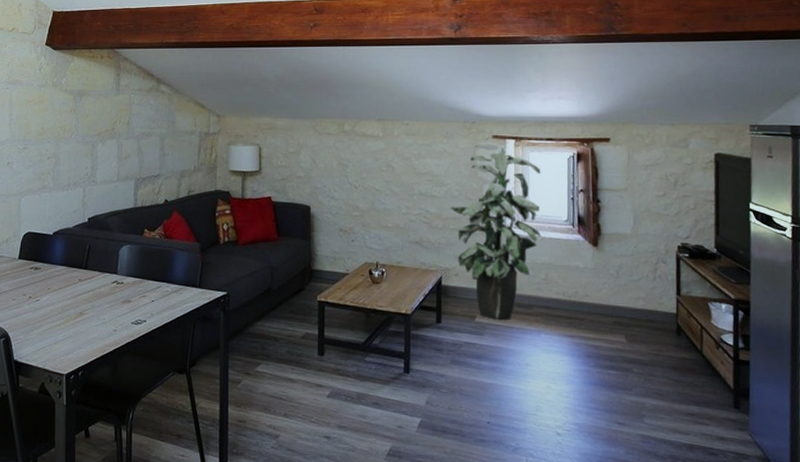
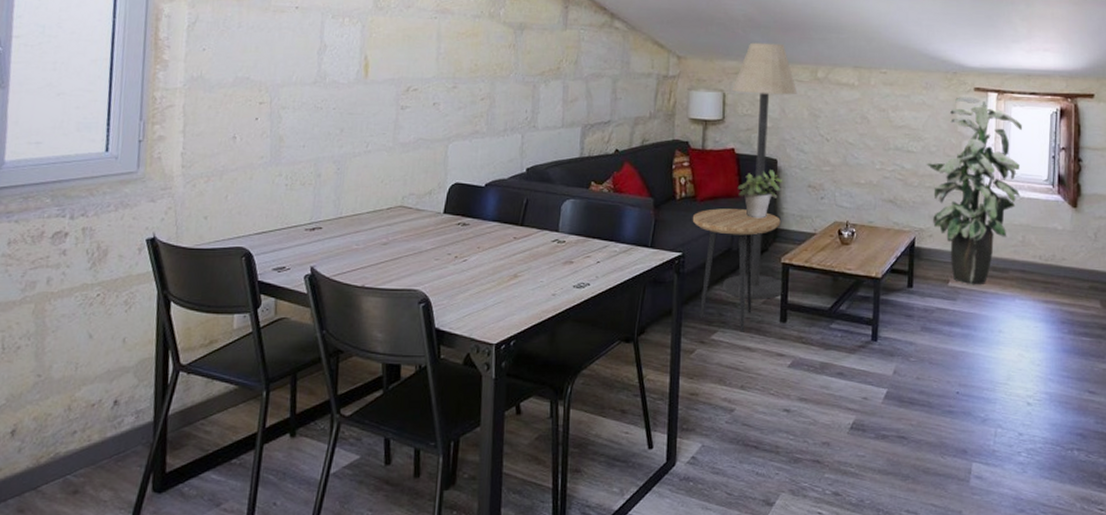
side table: none [235,252,315,365] -> present [692,208,781,332]
floor lamp: none [265,100,326,334] -> present [723,42,797,299]
potted plant: none [275,216,316,260] -> present [737,170,783,219]

